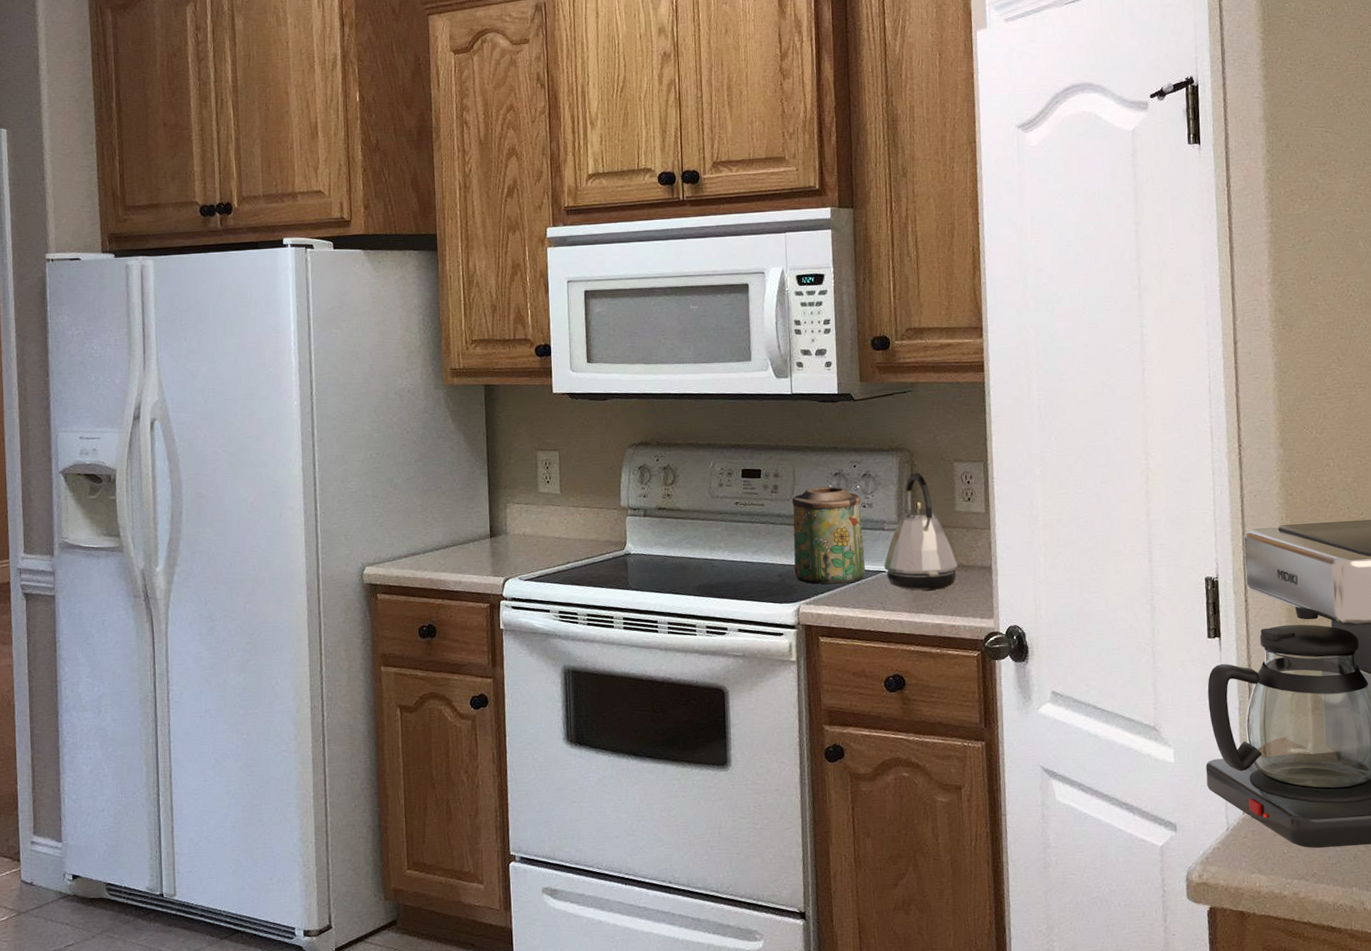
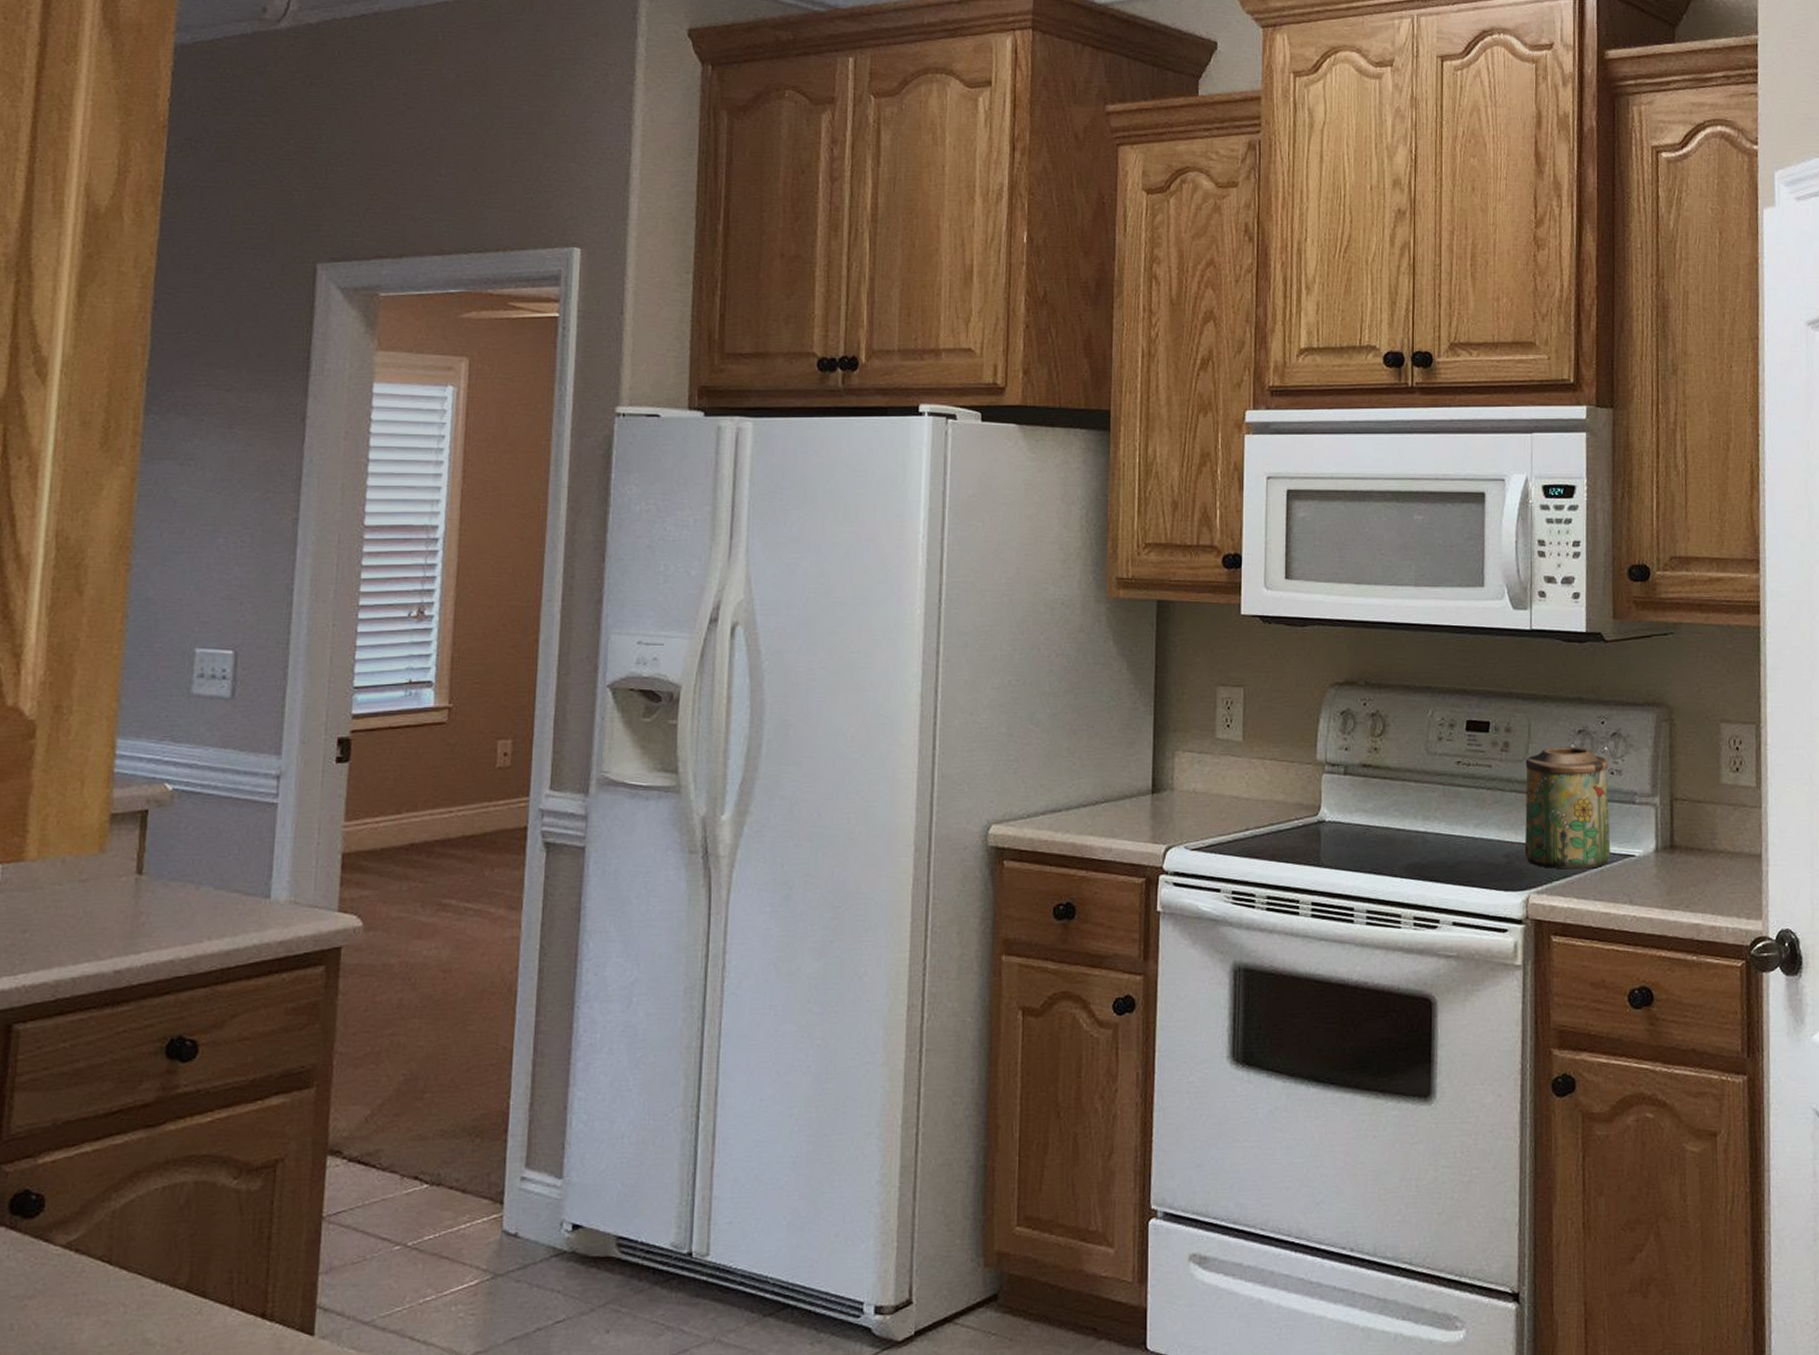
kettle: present [883,473,959,591] -> none [1632,734,1722,881]

